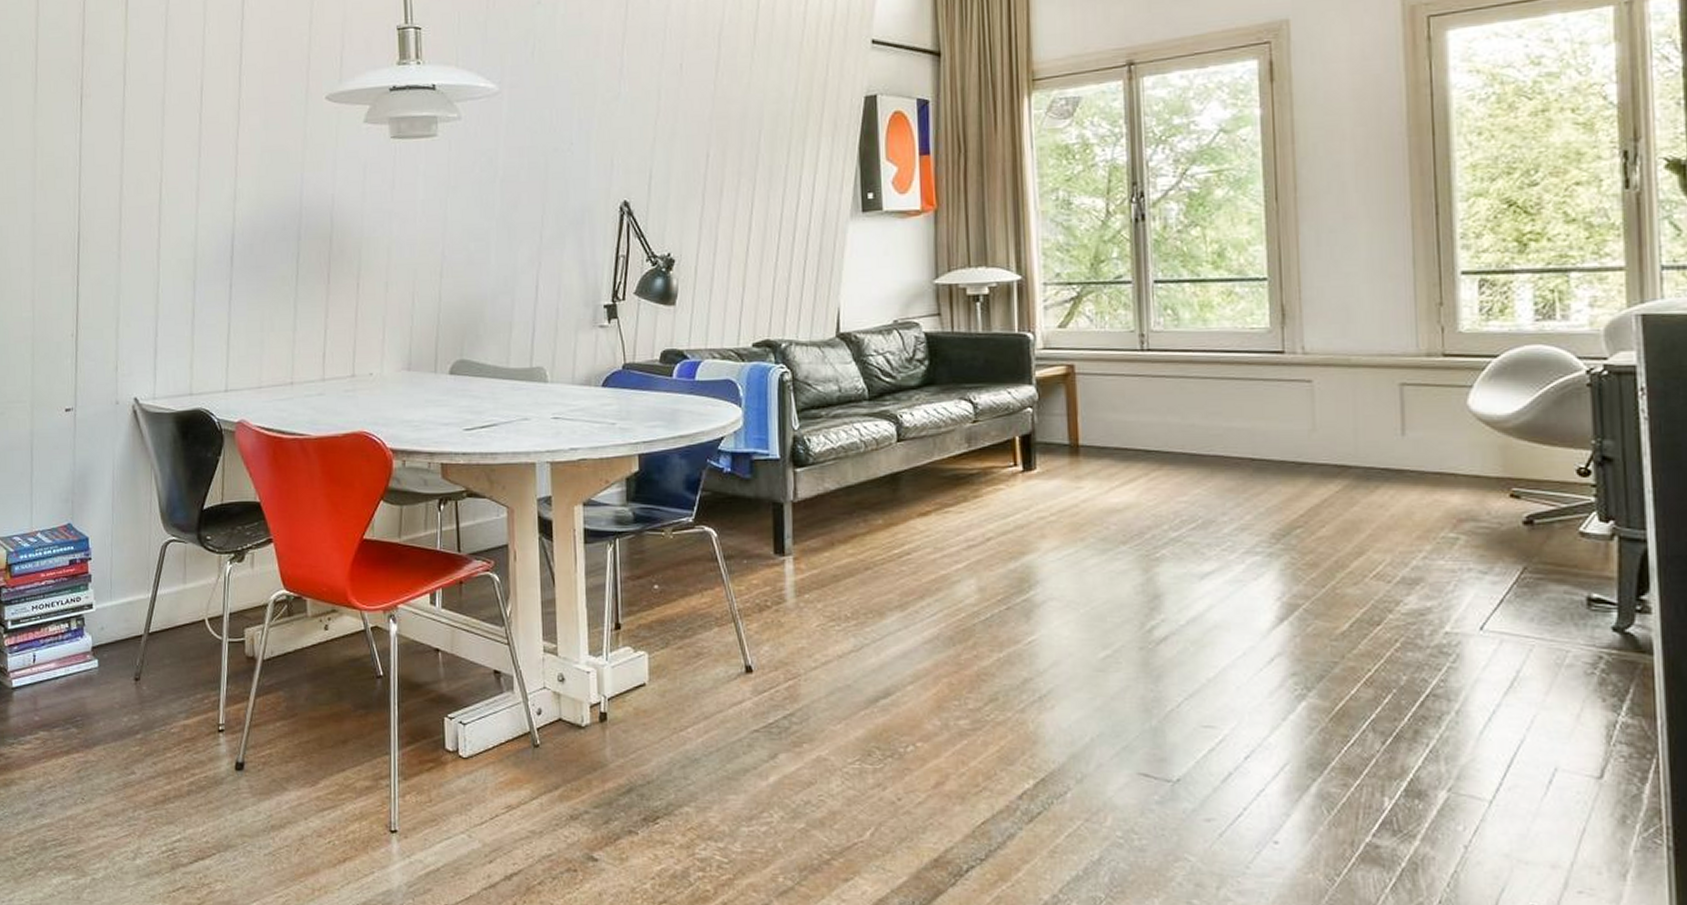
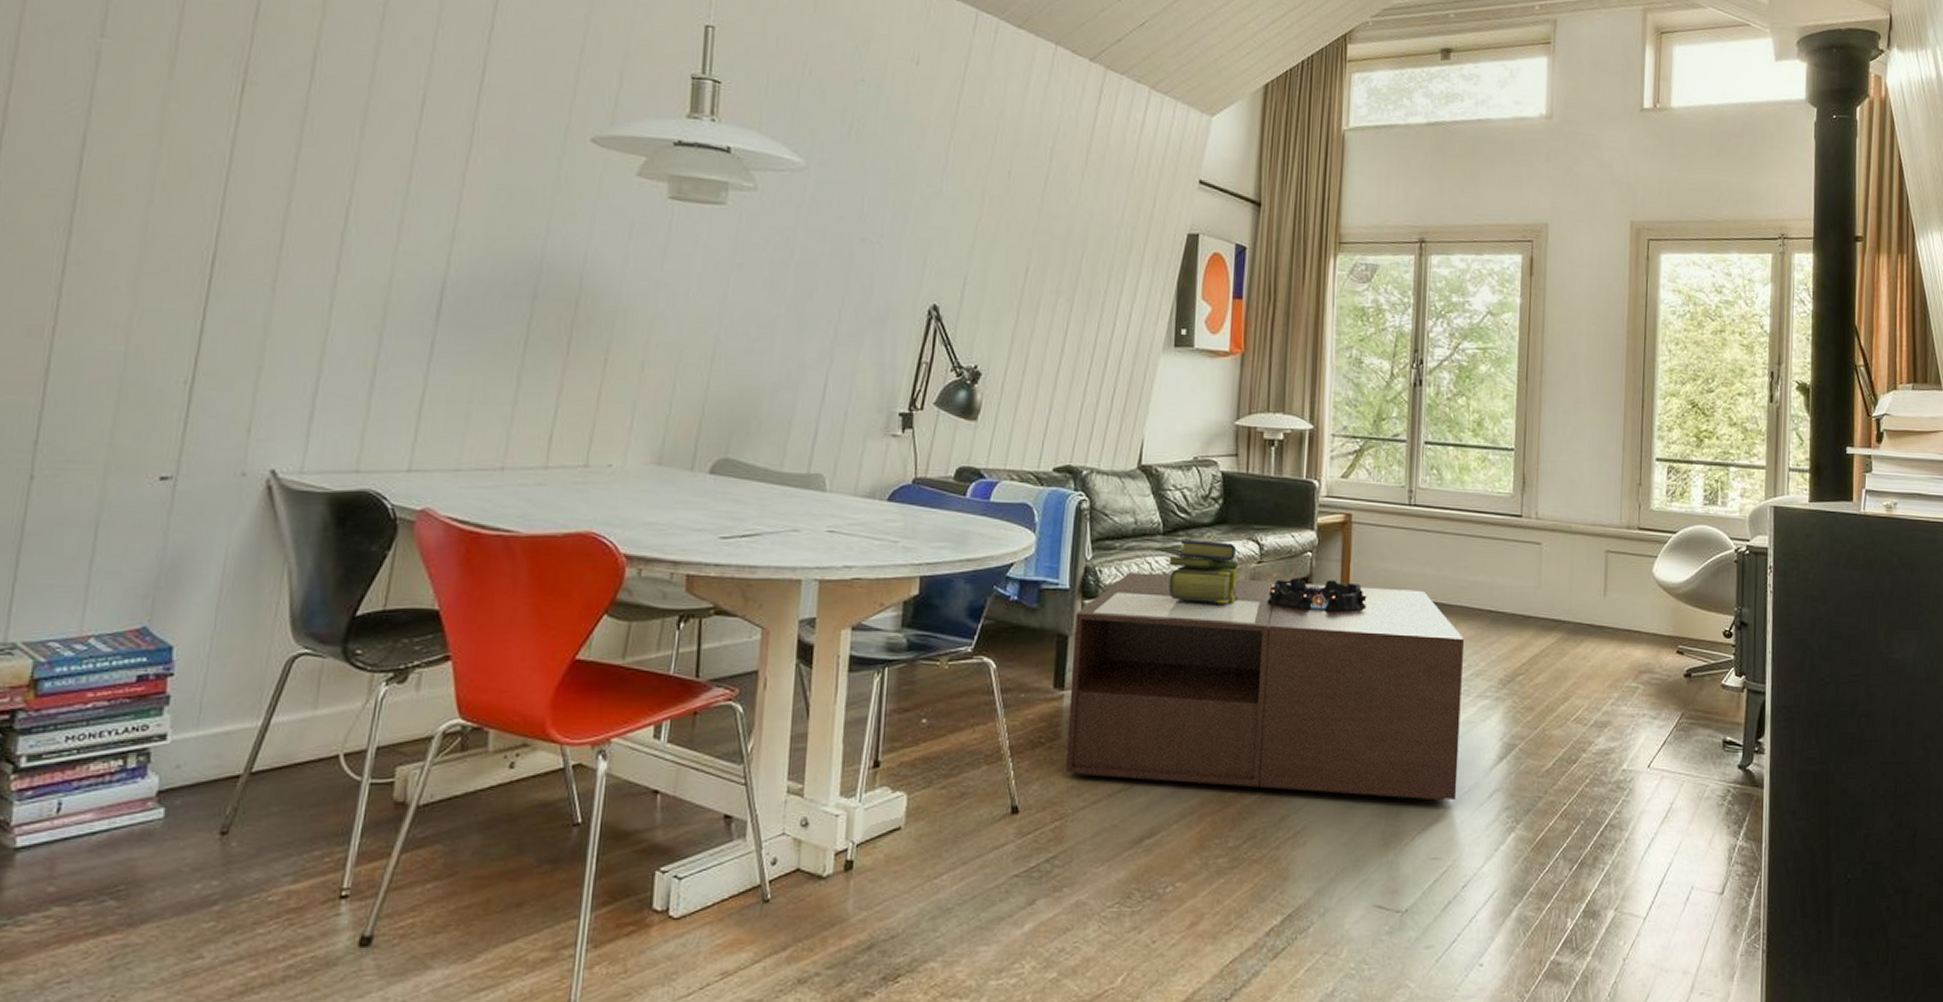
coffee table: none [789,439,1229,665] -> present [1065,572,1464,801]
stack of books: none [874,403,956,466] -> present [1165,539,1240,604]
decorative bowl: none [986,435,1101,469] -> present [1267,577,1367,612]

